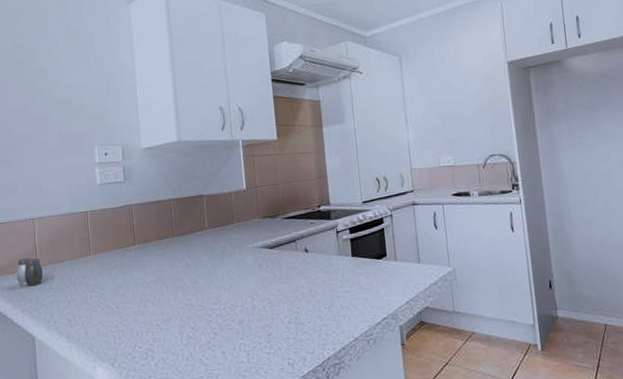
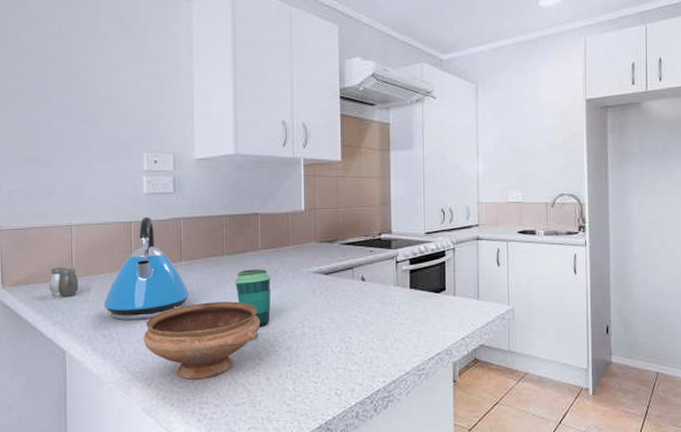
kettle: none [66,205,145,304] -> present [104,216,190,320]
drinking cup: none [104,280,213,357] -> present [143,301,261,380]
cup: none [185,247,221,303] -> present [234,269,271,327]

